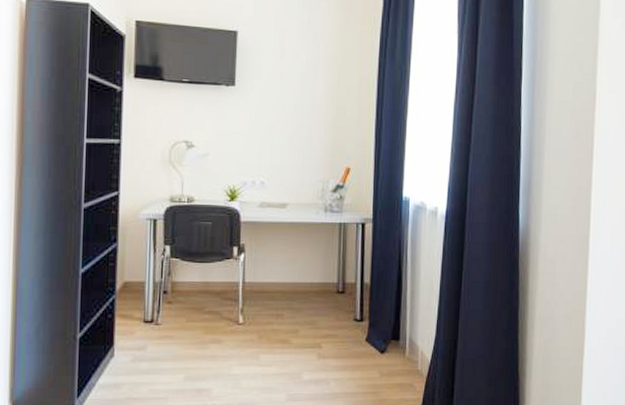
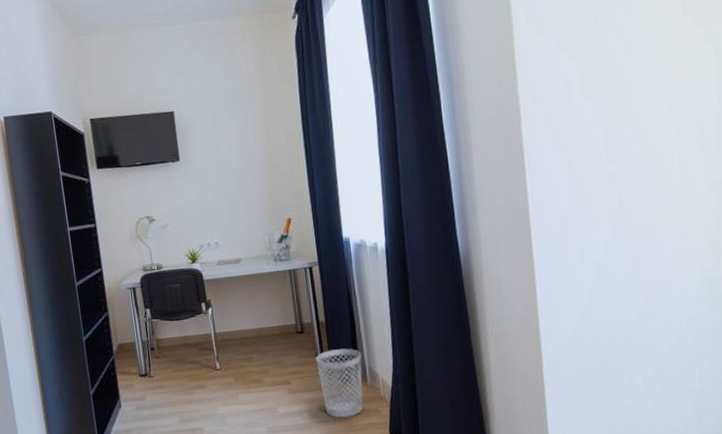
wastebasket: none [353,315,403,390] -> present [316,348,363,418]

